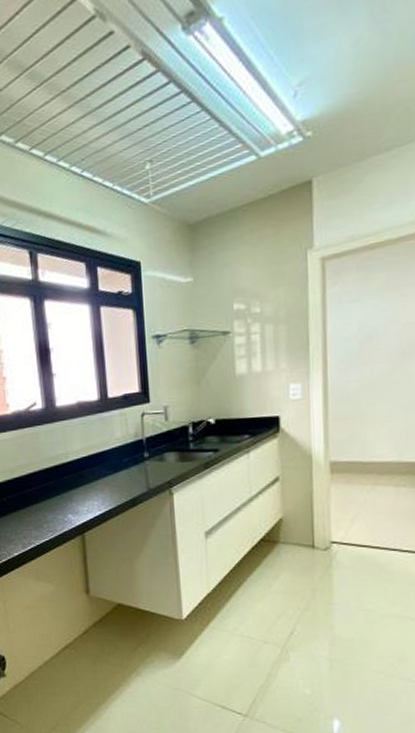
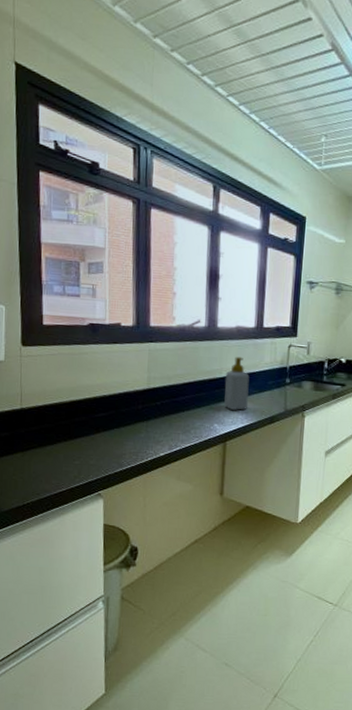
soap bottle: none [72,435,103,497] -> present [224,356,250,410]

